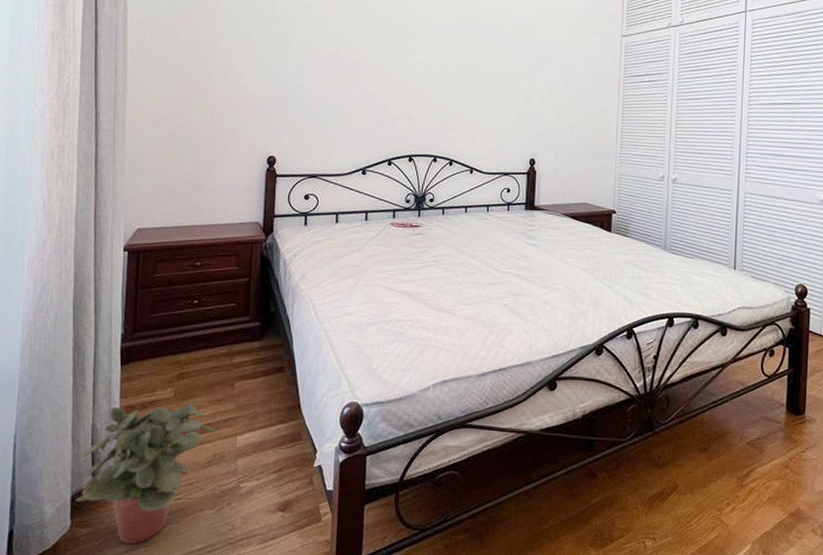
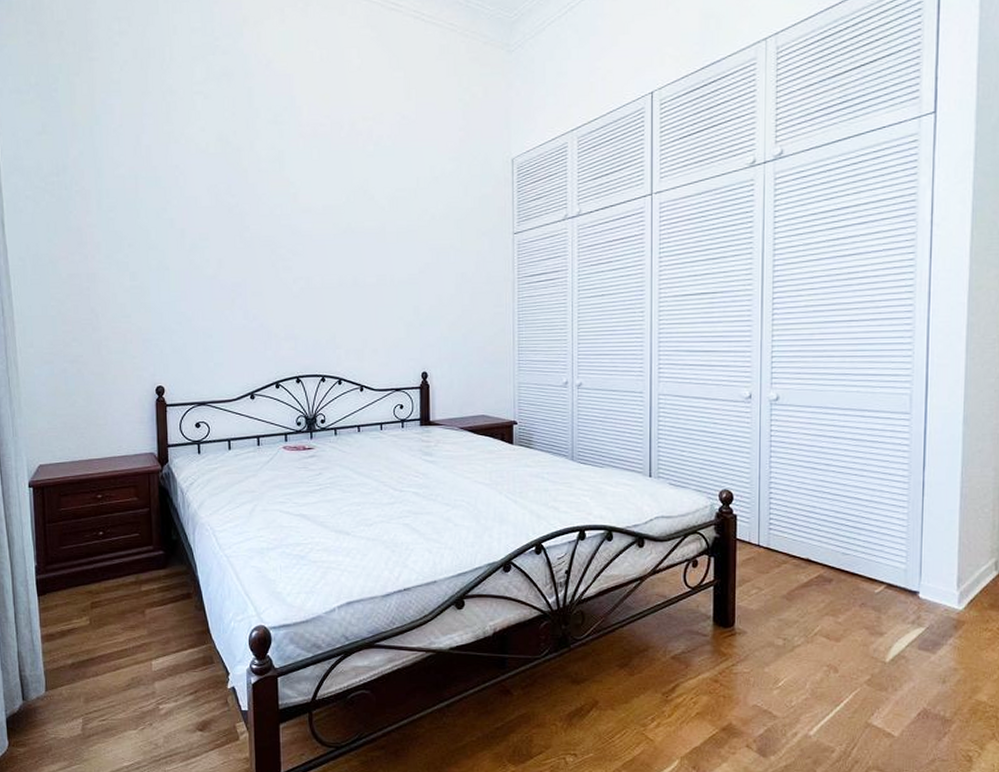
potted plant: present [75,403,216,544] -> none [10,631,132,761]

